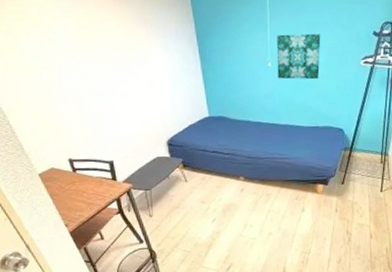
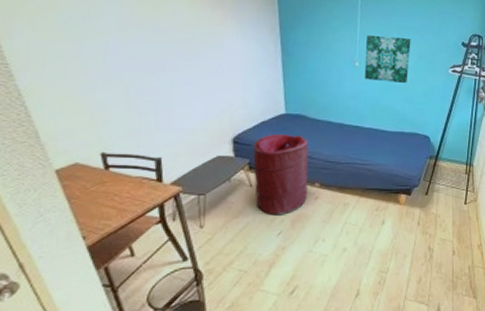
laundry hamper: none [185,135,234,206] -> present [253,134,309,216]

